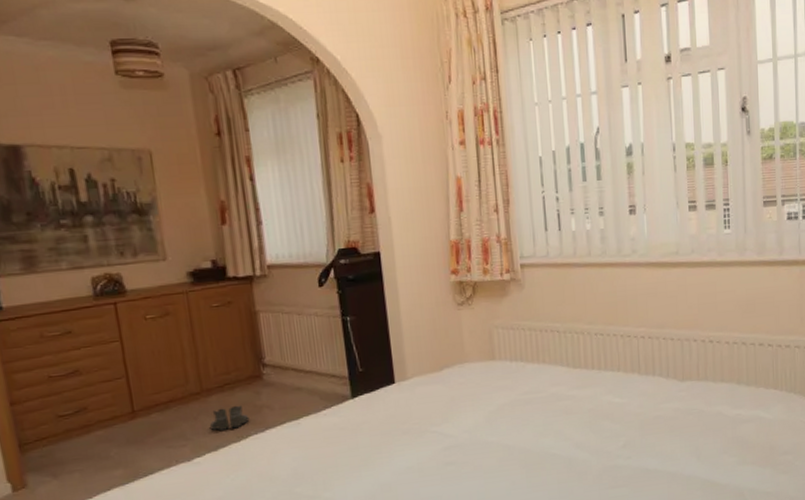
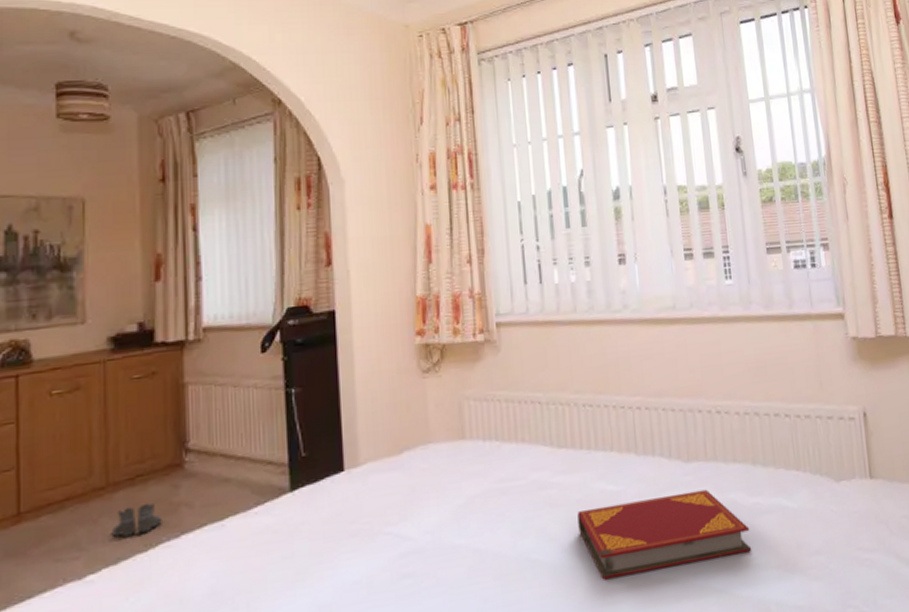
hardback book: none [589,403,732,470] -> present [577,489,752,580]

